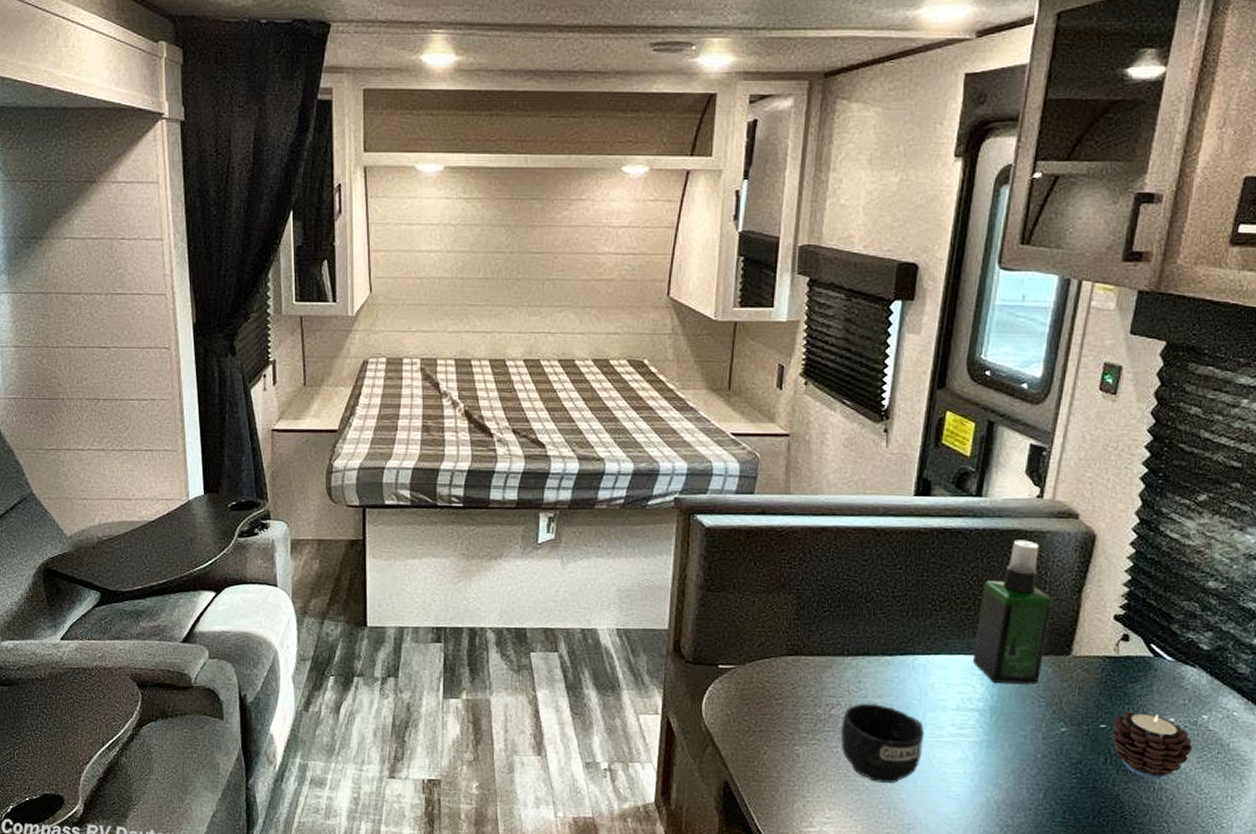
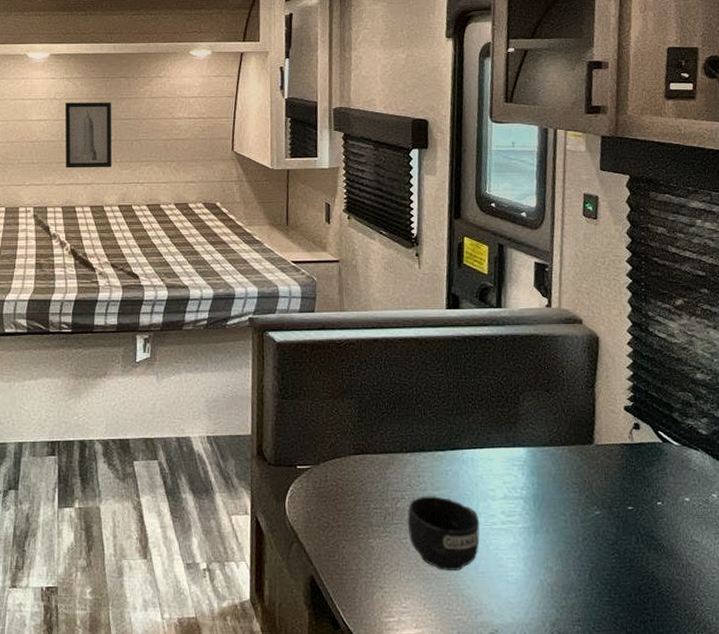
wall art: none [460,229,521,313] -> present [65,102,112,168]
spray bottle: present [972,539,1053,684] -> none [512,343,573,472]
candle: present [1112,711,1192,780] -> none [638,493,709,556]

